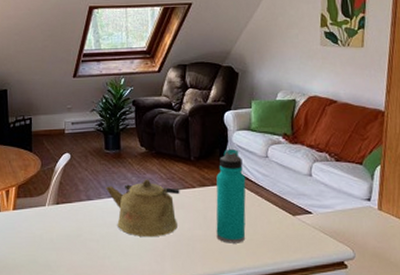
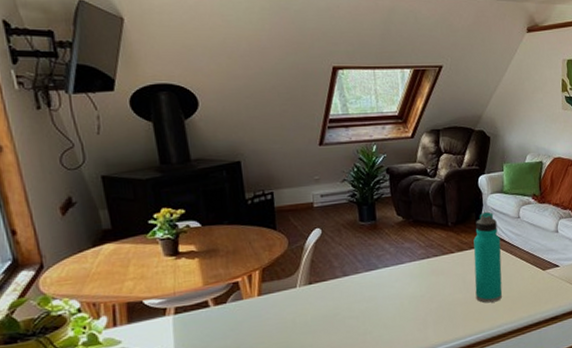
kettle: present [106,179,180,238] -> none [362,248,439,308]

